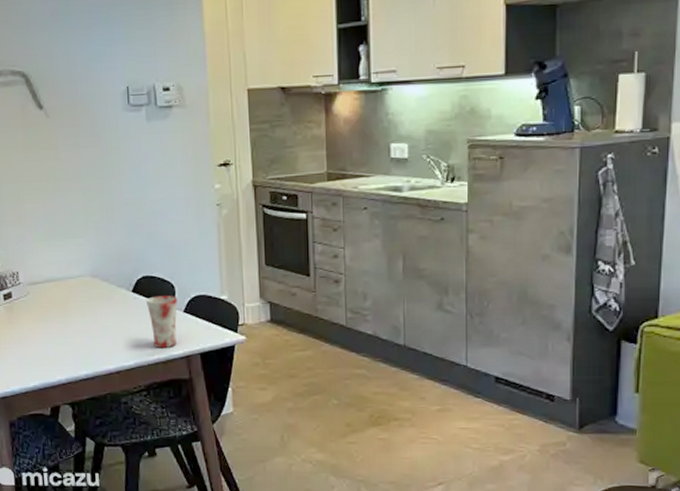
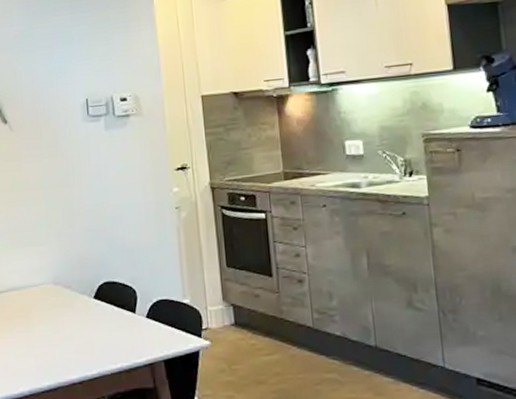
mug: present [145,296,178,349] -> none [107,301,140,356]

